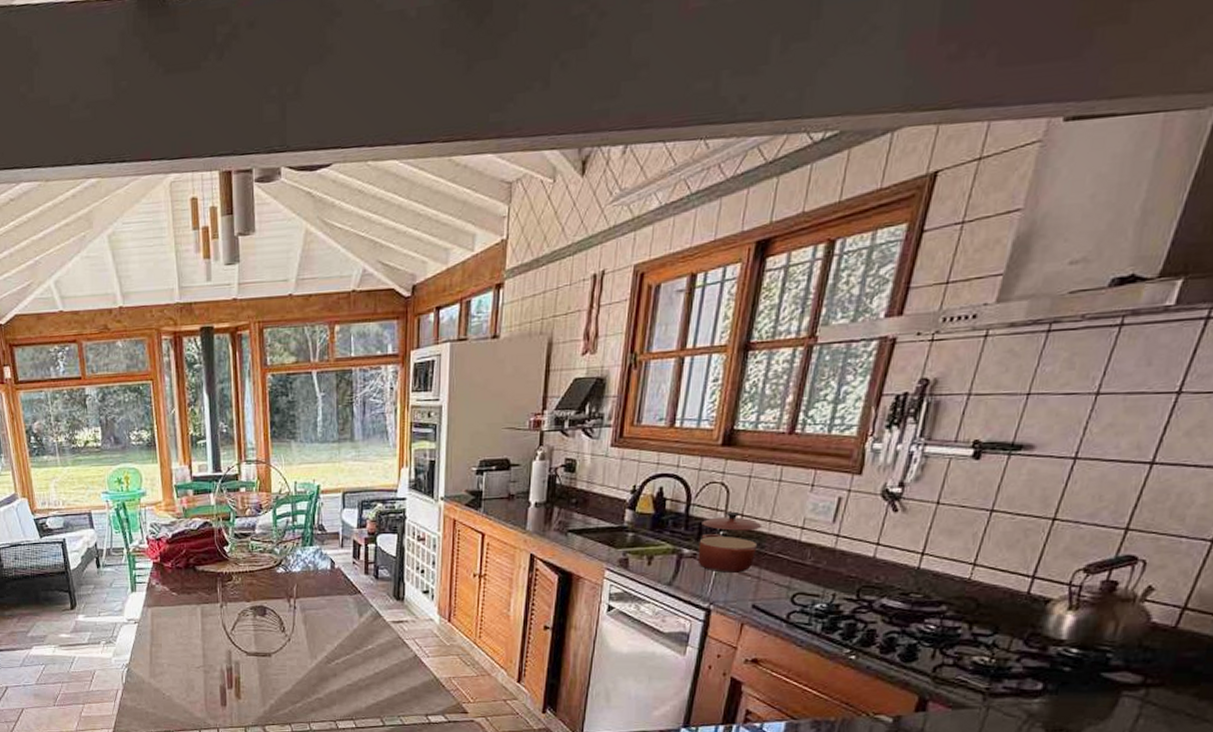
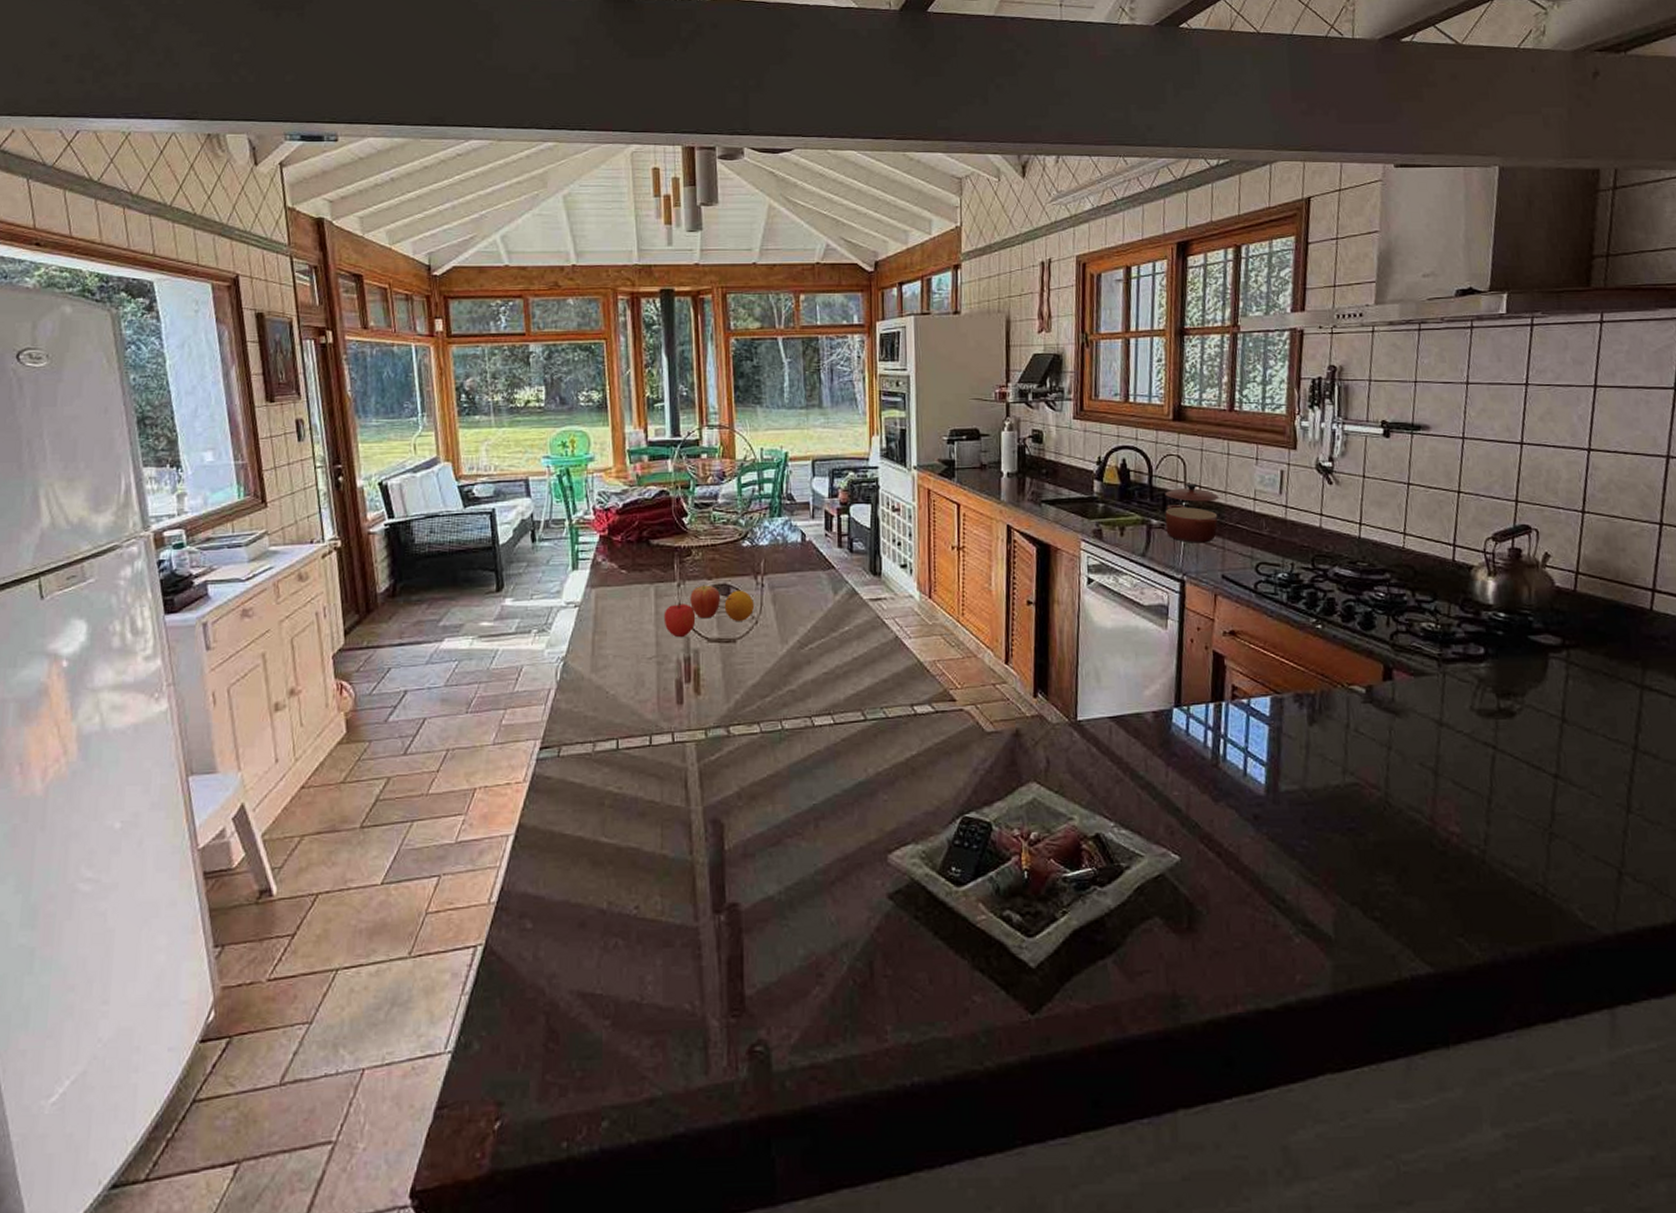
fruit: none [209,621,237,651] -> present [663,602,696,638]
fruit: none [231,606,258,636] -> present [690,585,721,619]
fruit: none [261,611,288,638] -> present [724,590,755,621]

